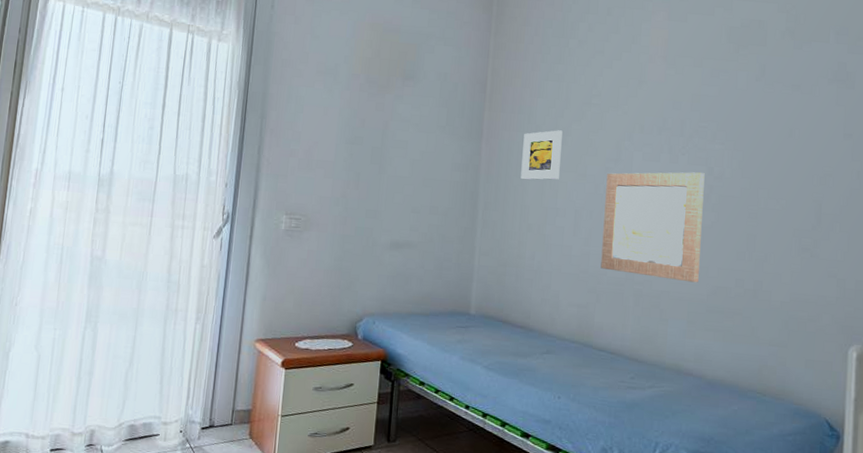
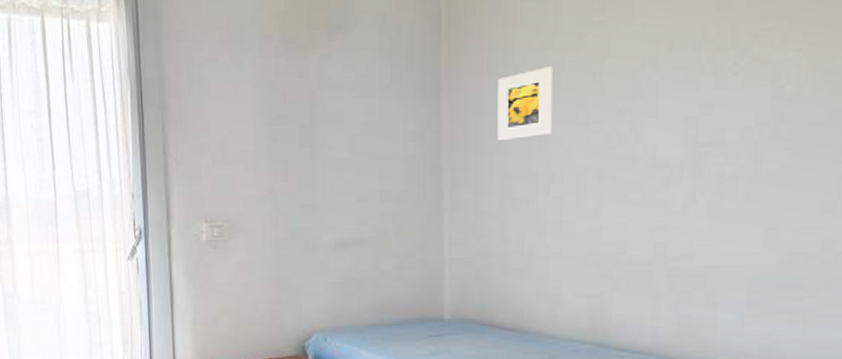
wall art: present [600,172,705,283] -> none [617,96,771,251]

